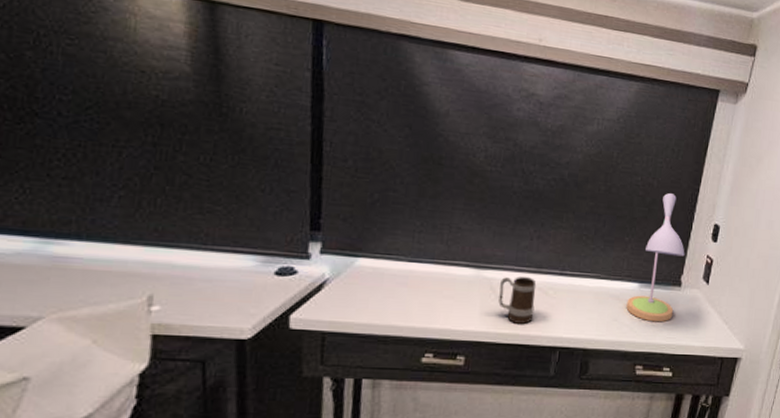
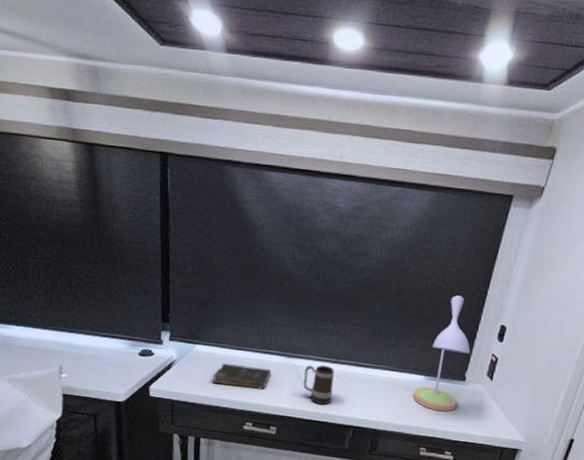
bible: none [380,280,458,310] -> present [212,363,272,390]

